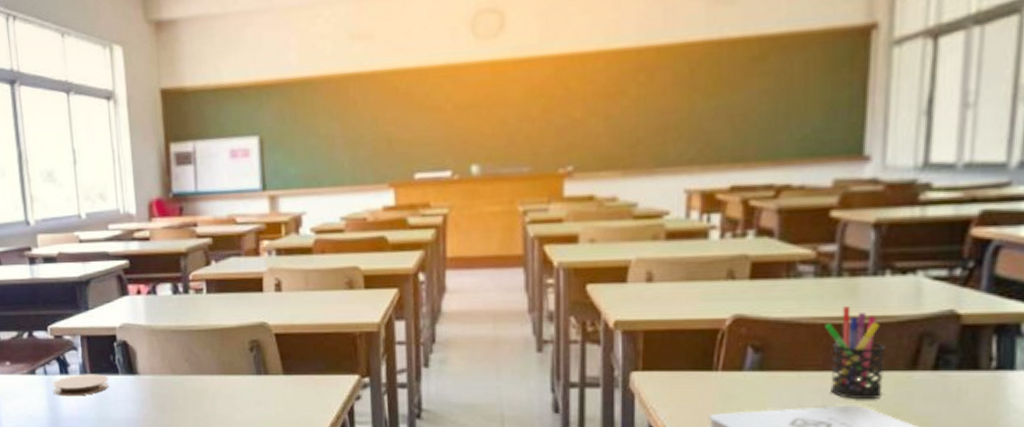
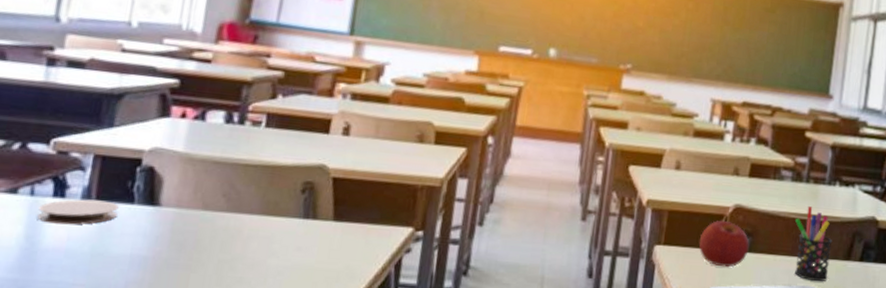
apple: none [688,335,759,391] -> present [698,220,750,268]

